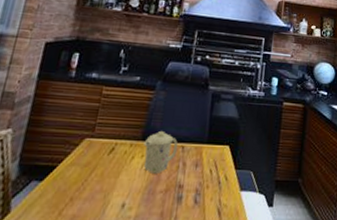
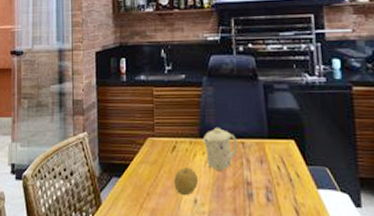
fruit: none [103,170,131,200] -> present [174,167,198,196]

